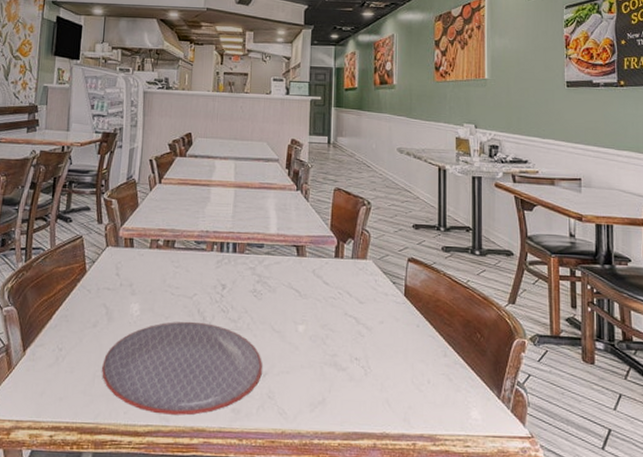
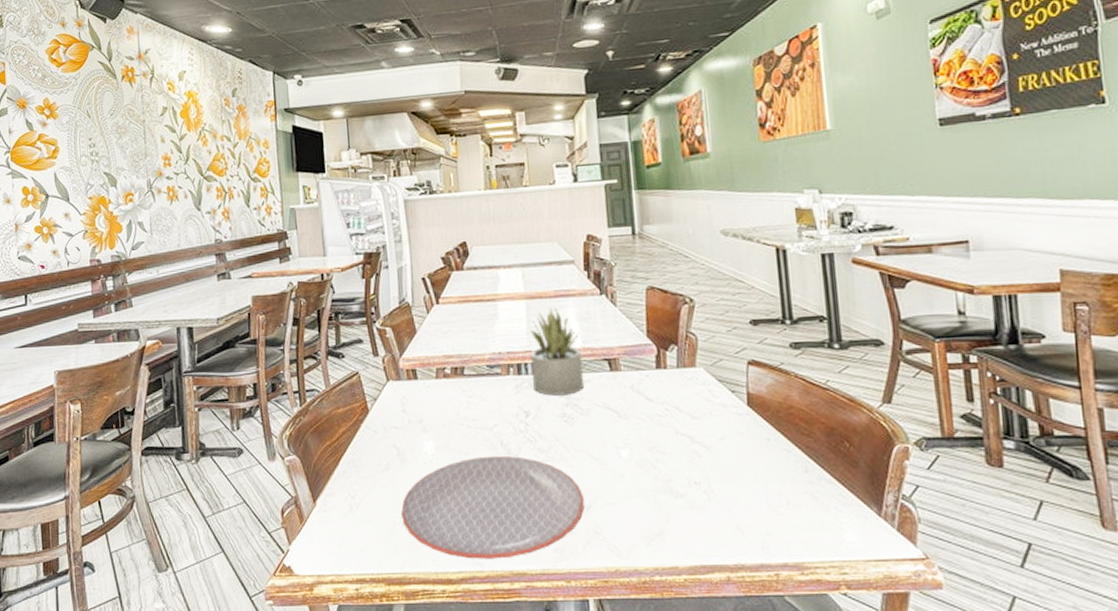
succulent plant: none [232,196,277,274] -> present [531,306,585,396]

